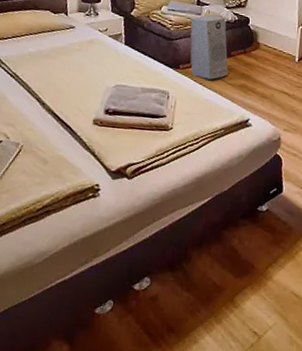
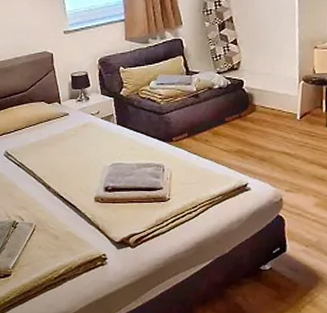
air purifier: present [189,15,229,80] -> none [180,84,224,149]

